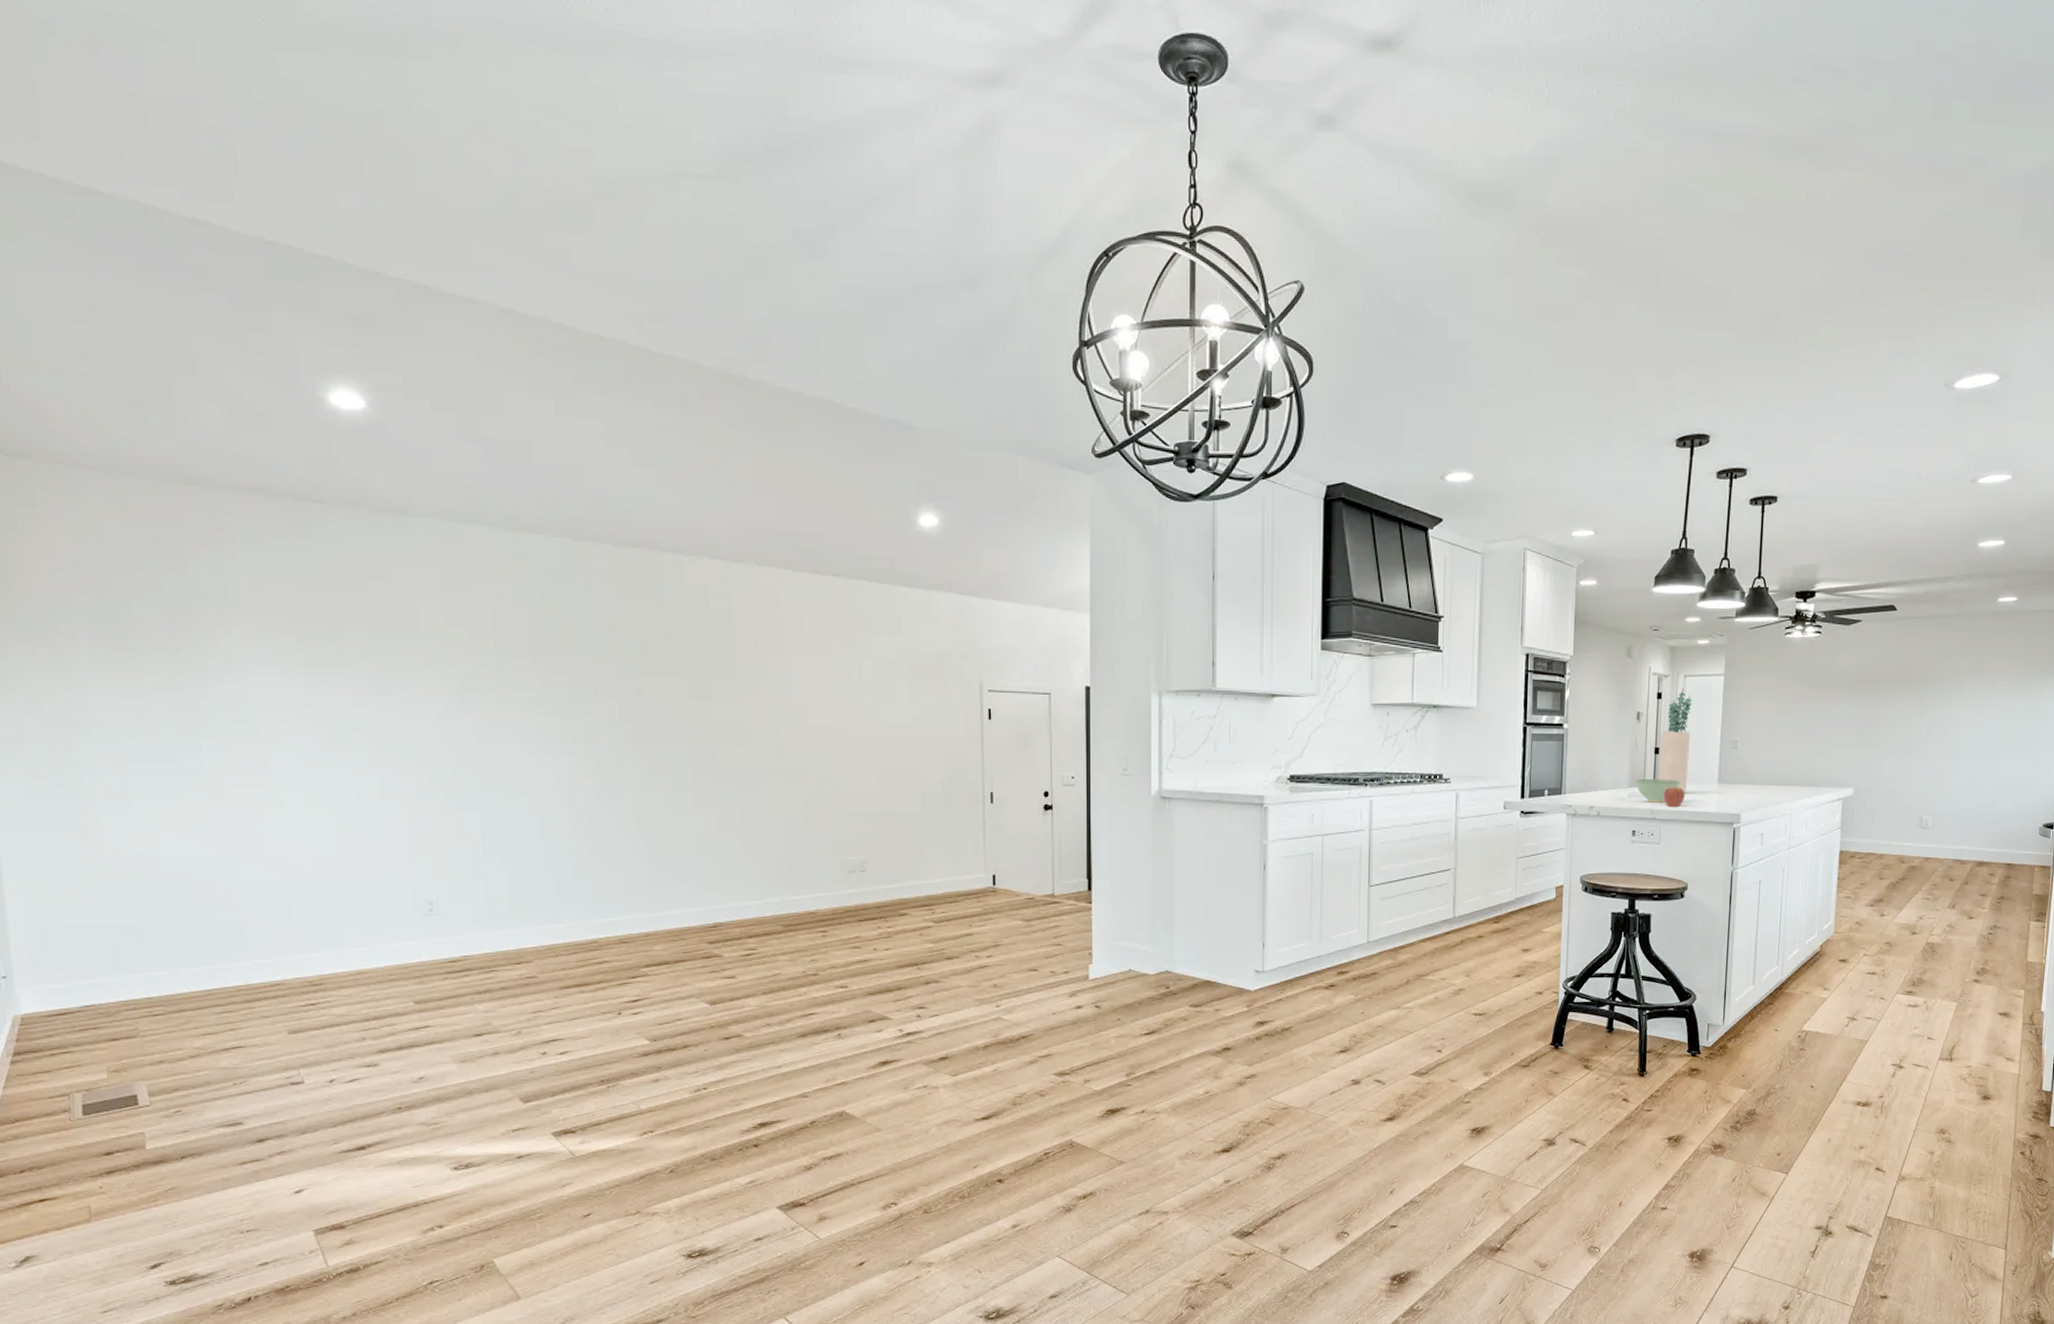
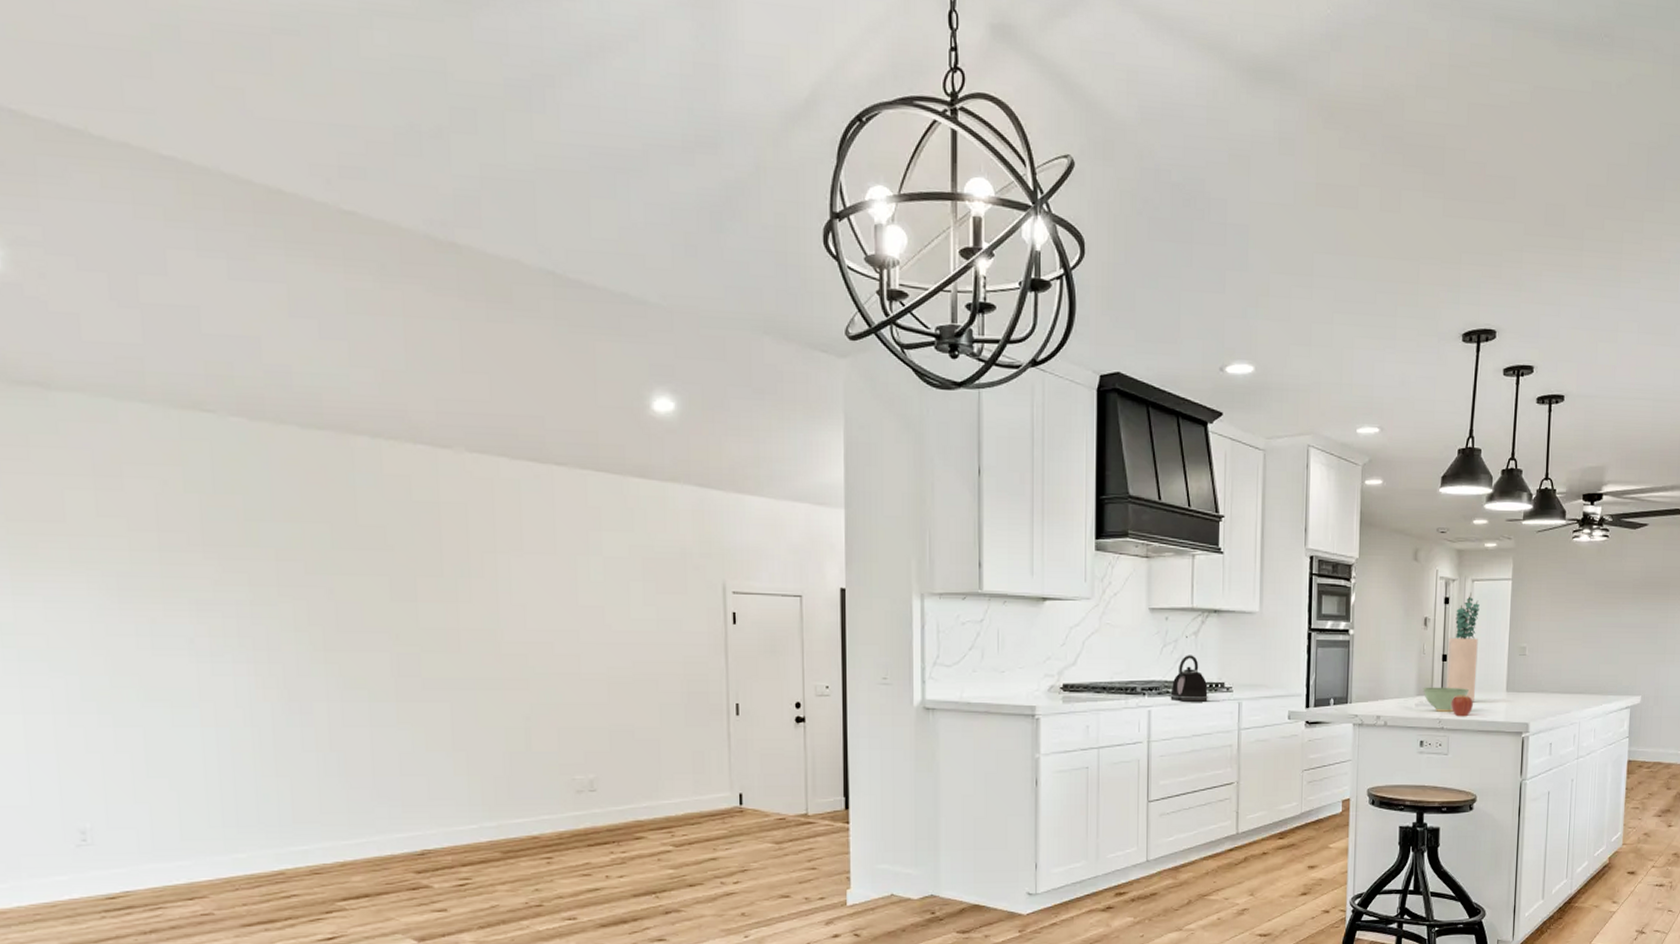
kettle: none [1391,748,1427,792] -> present [1170,655,1208,702]

